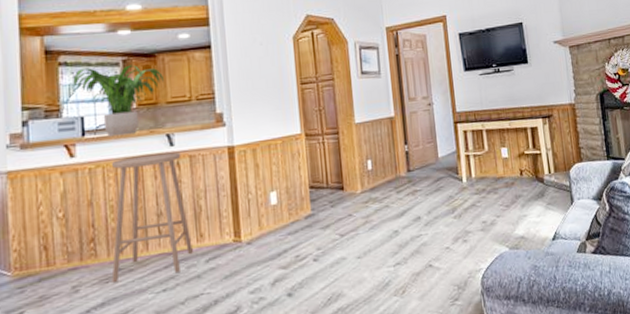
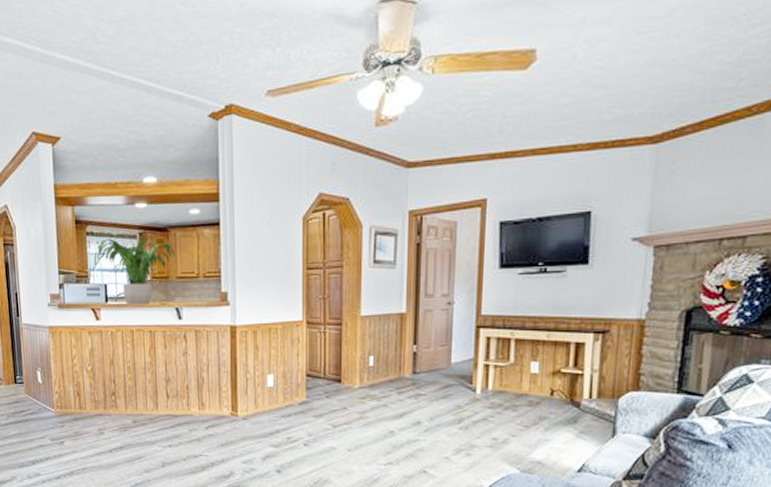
stool: present [111,151,193,282] -> none [128,325,195,434]

